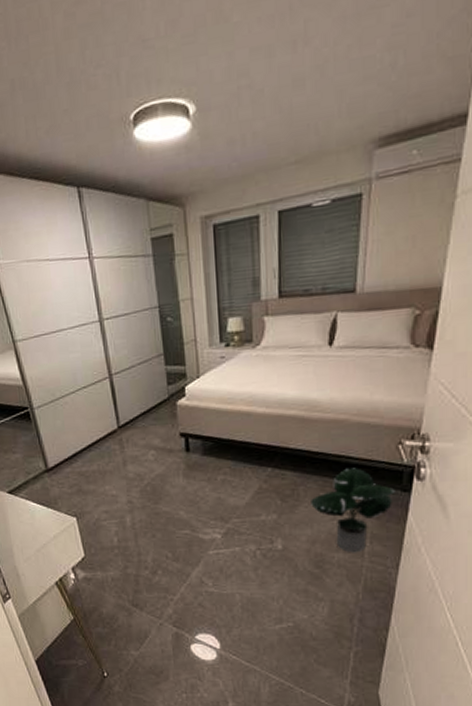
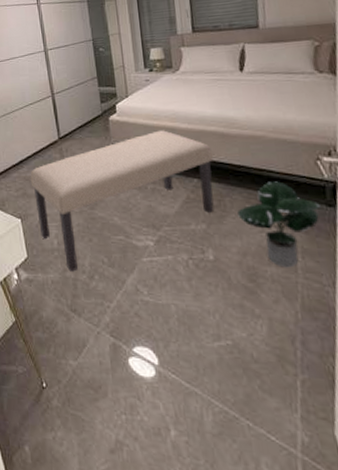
bench: none [85,415,291,568] -> present [30,130,215,272]

